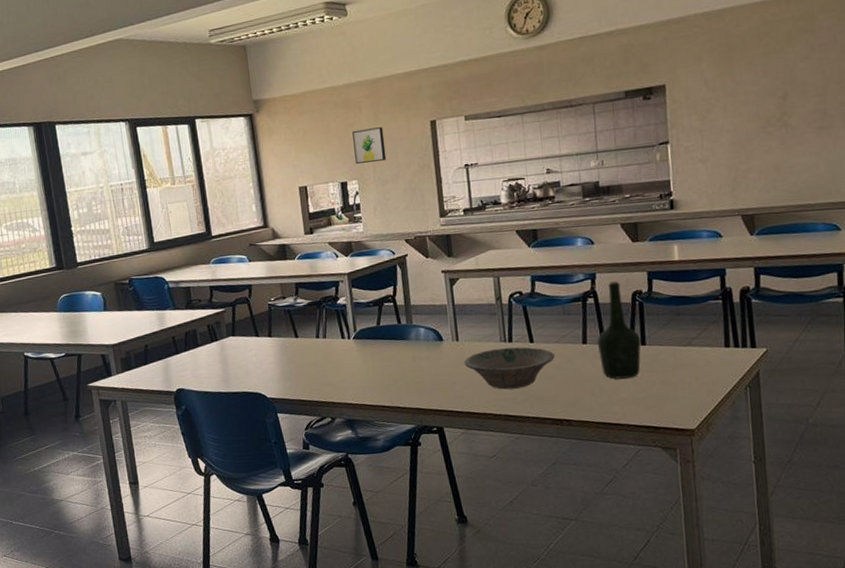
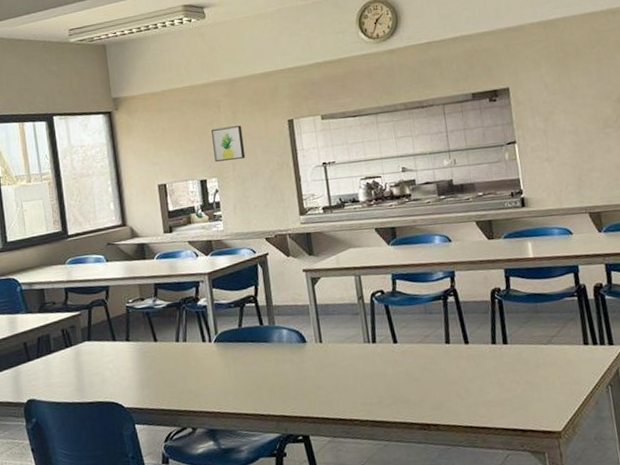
bowl: present [464,347,555,390] -> none [328,348,419,394]
bottle: present [597,281,641,379] -> none [459,279,504,380]

